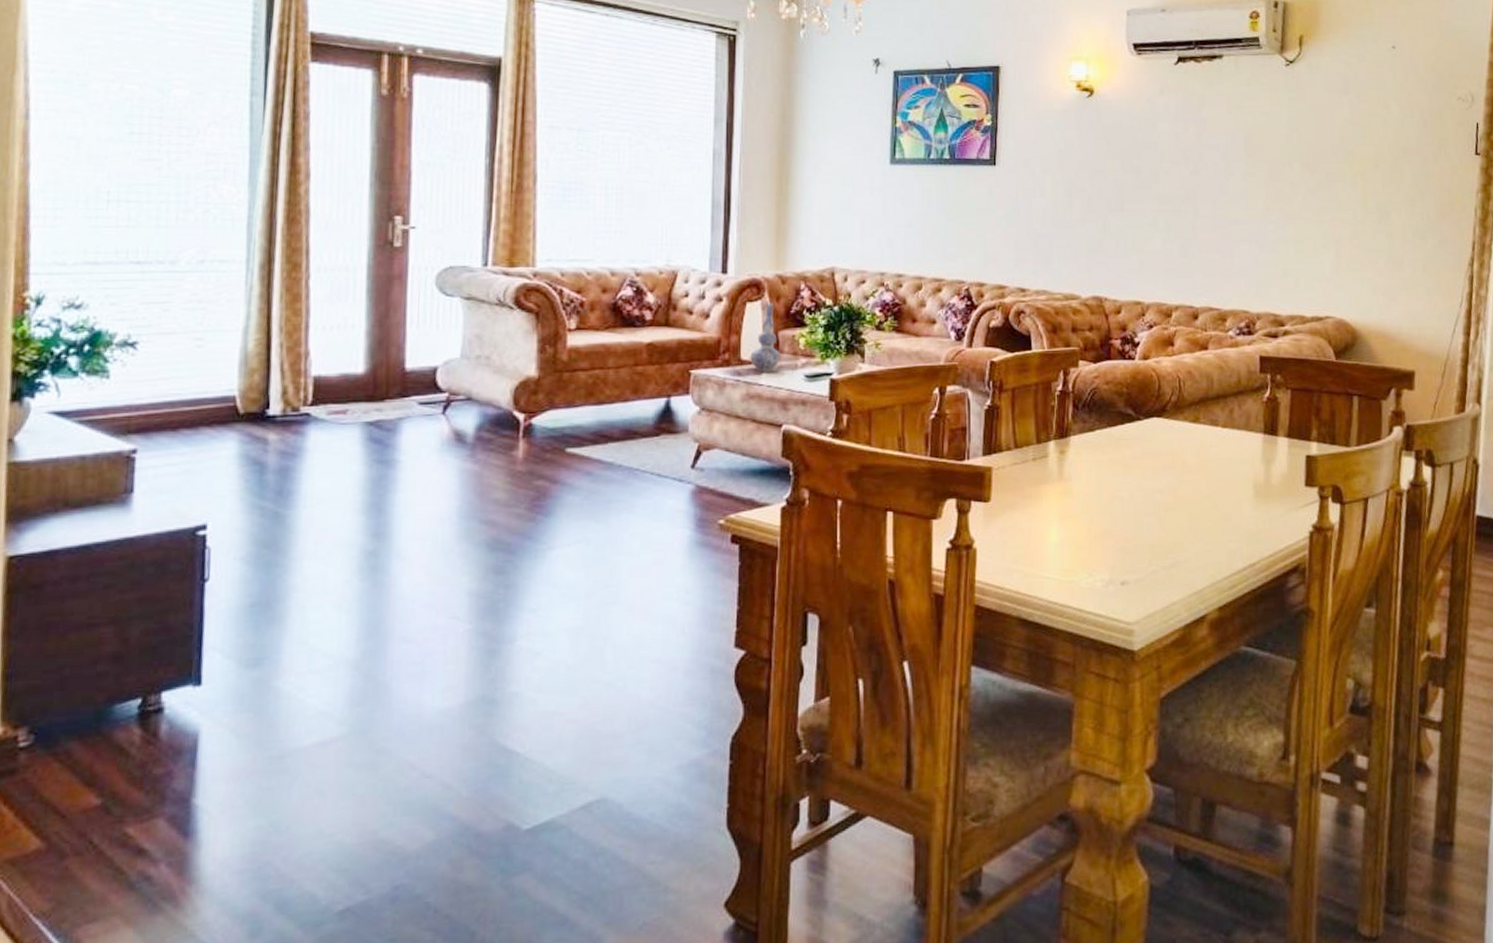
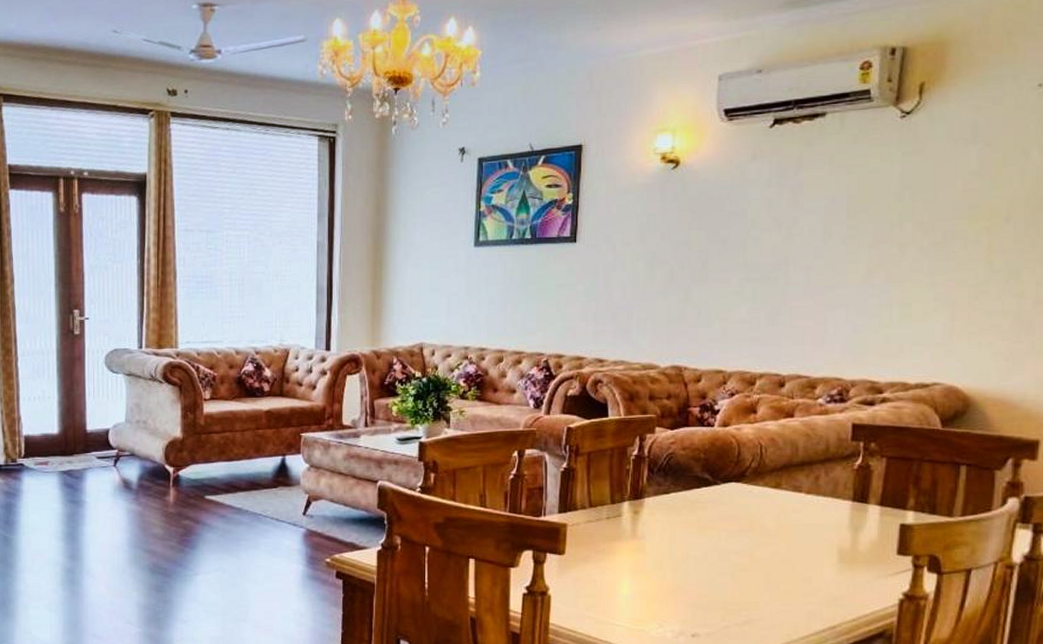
vase: present [750,303,780,372] -> none [350,375,376,436]

